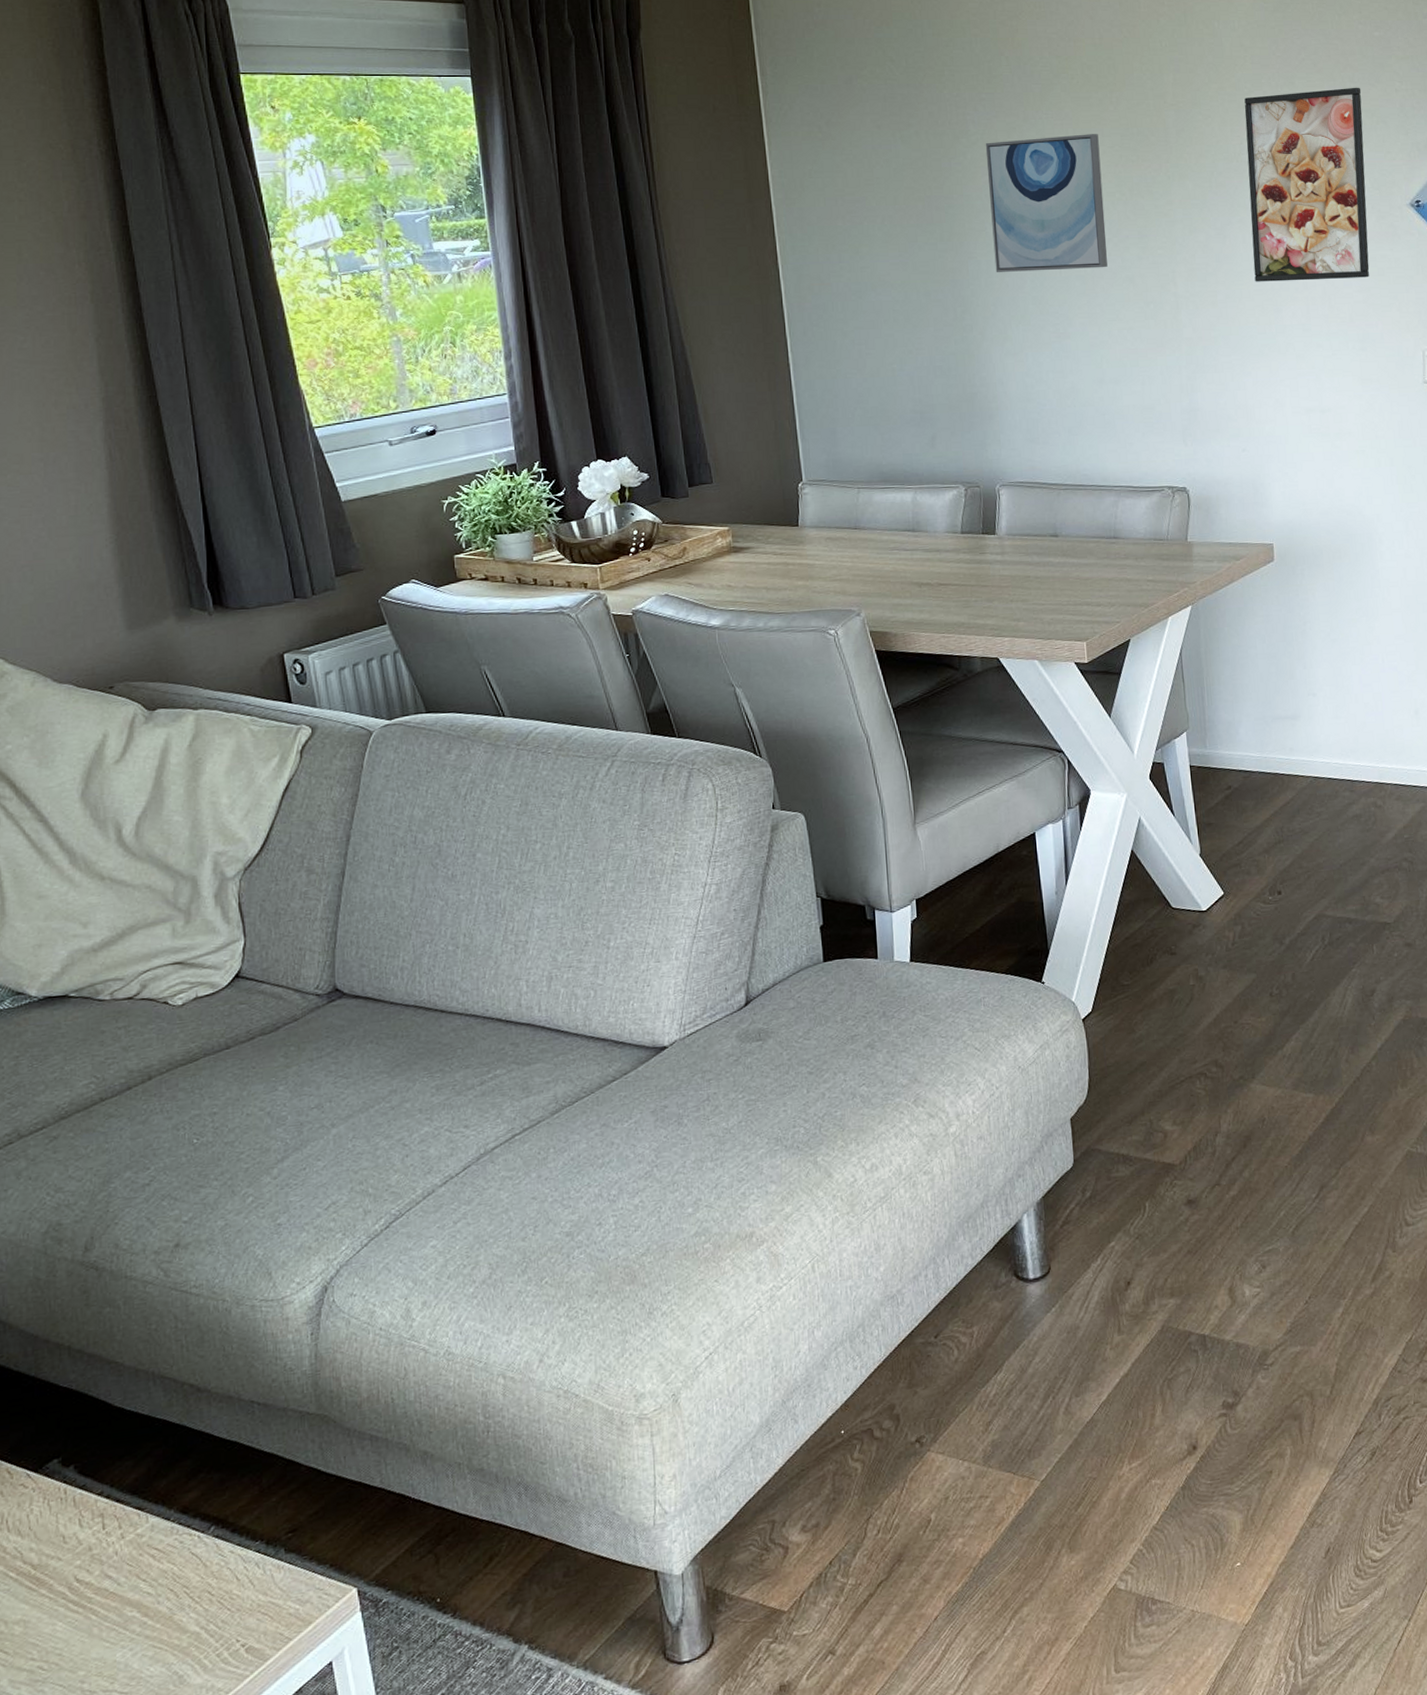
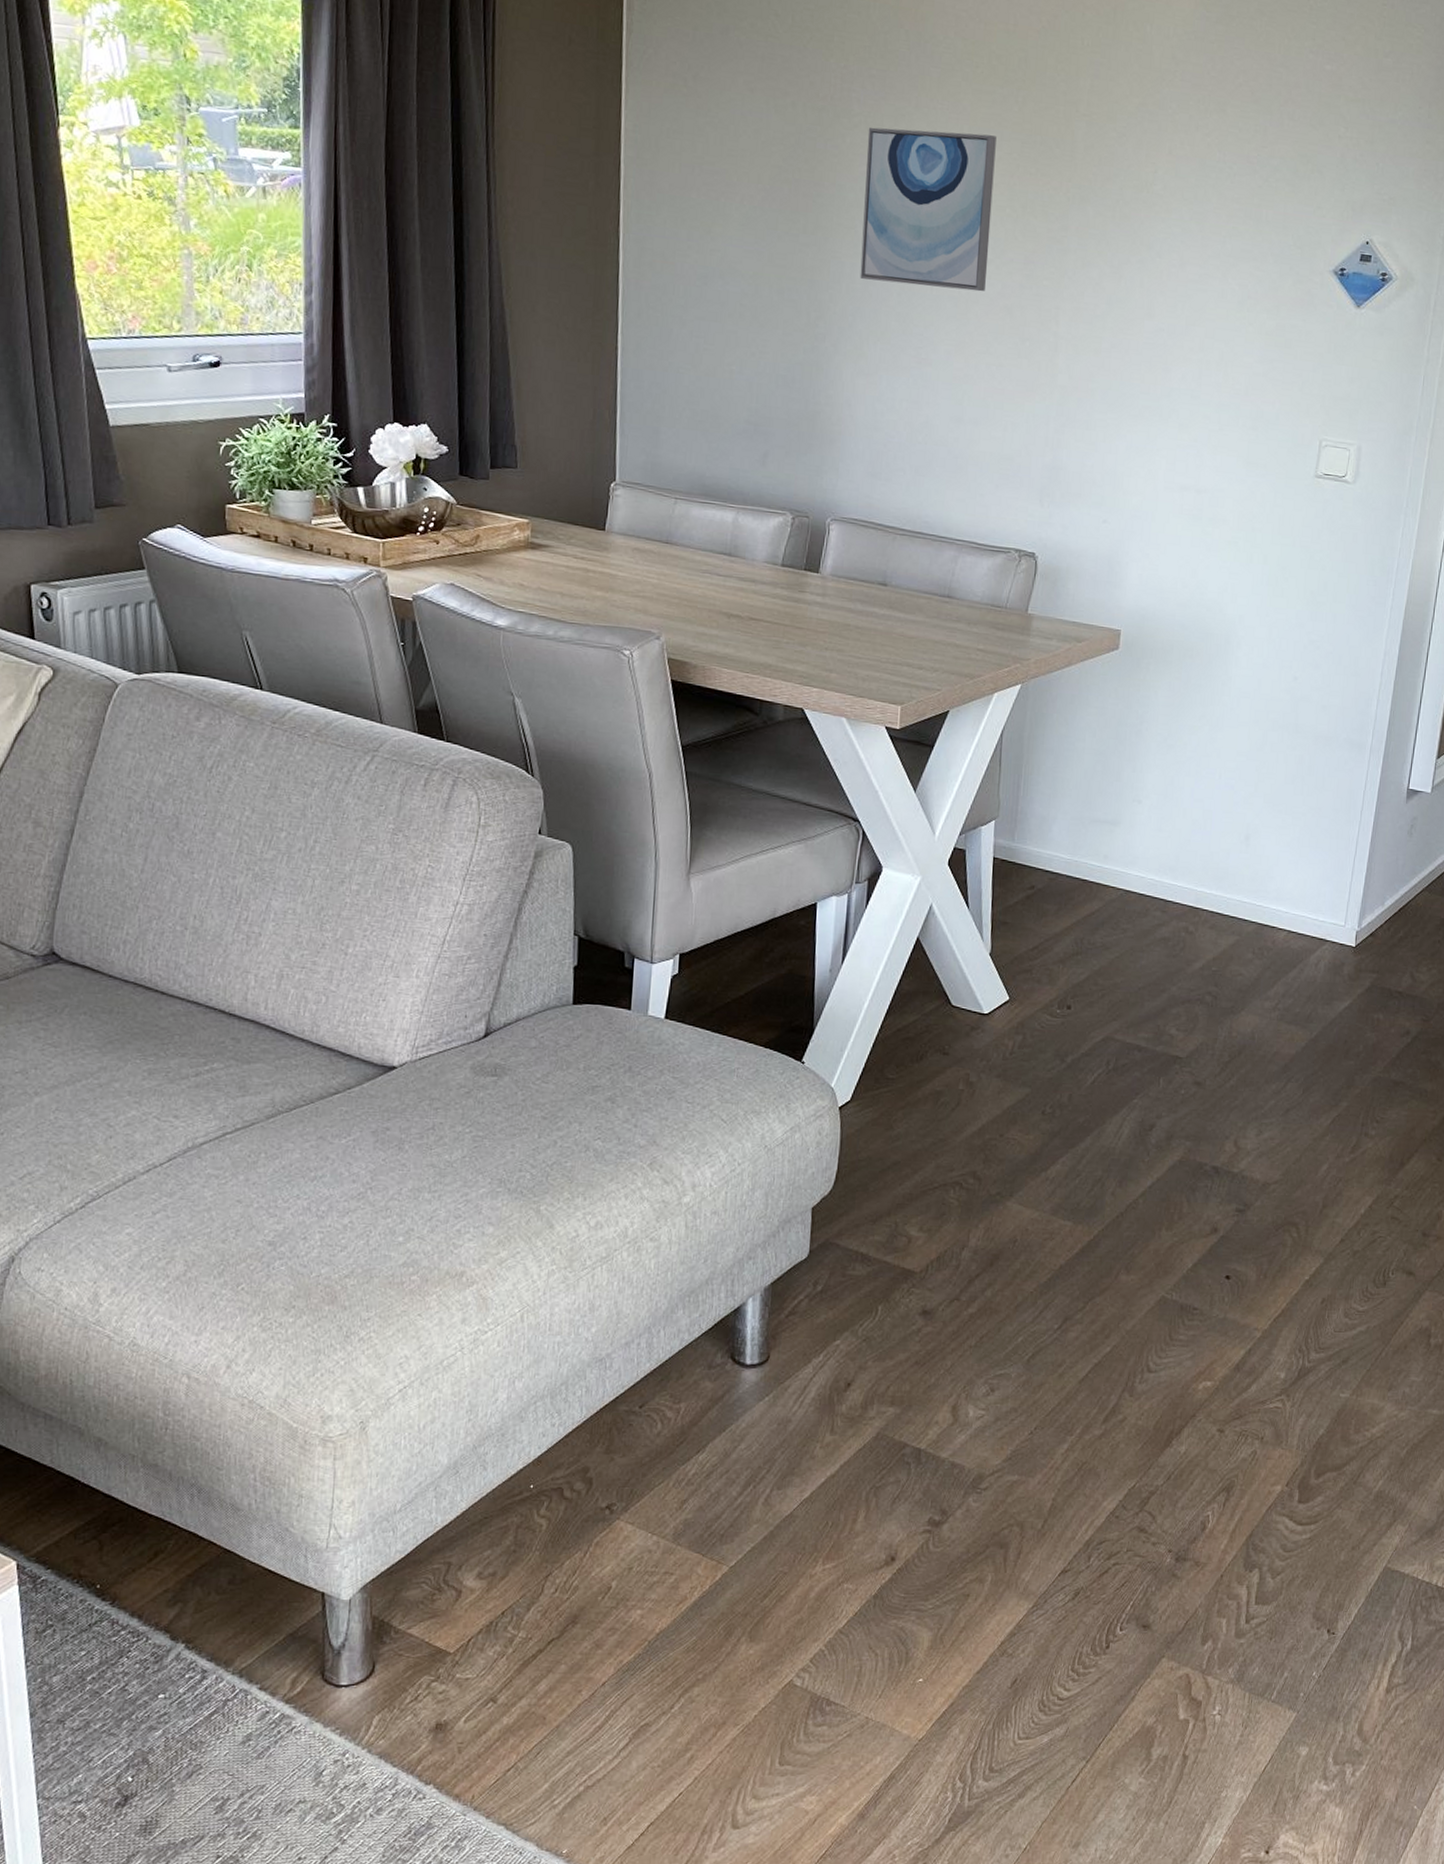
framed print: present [1244,87,1370,282] -> none [1146,119,1300,348]

